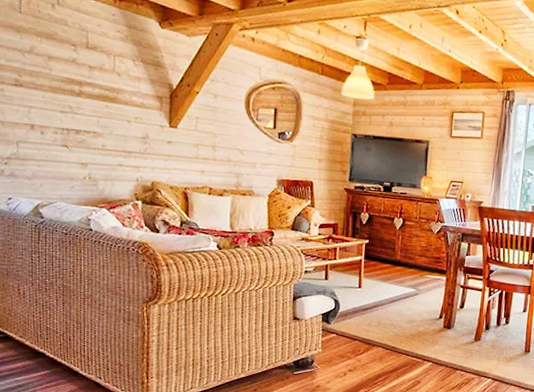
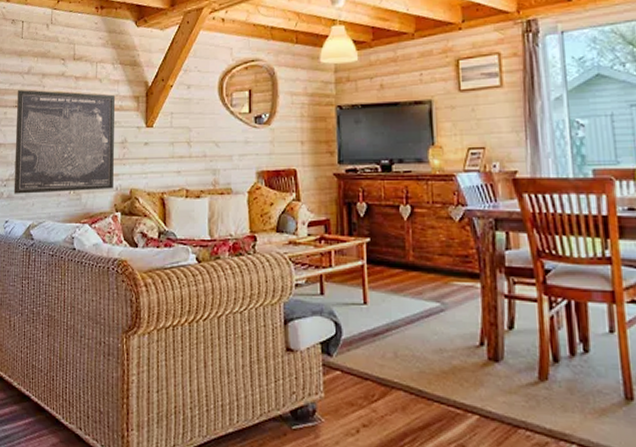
wall art: none [16,68,136,179] -> present [13,90,116,194]

